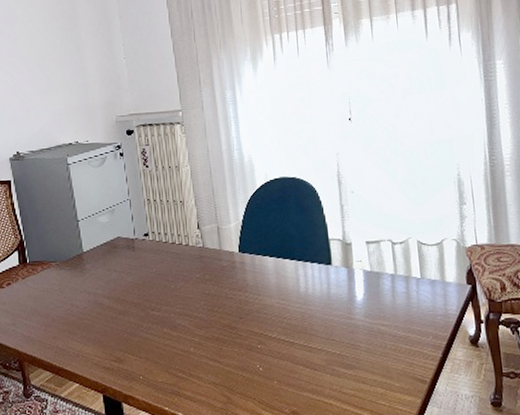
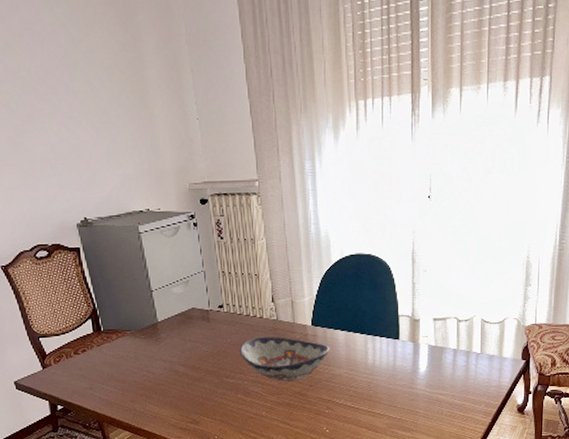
decorative bowl: none [165,264,259,314] -> present [239,336,330,382]

